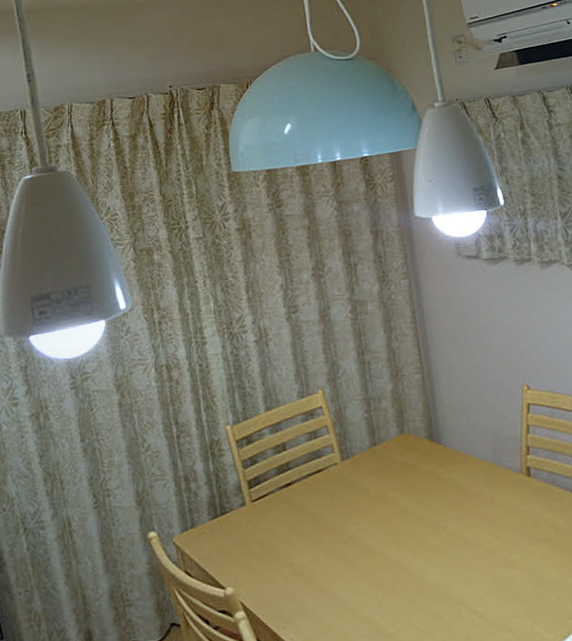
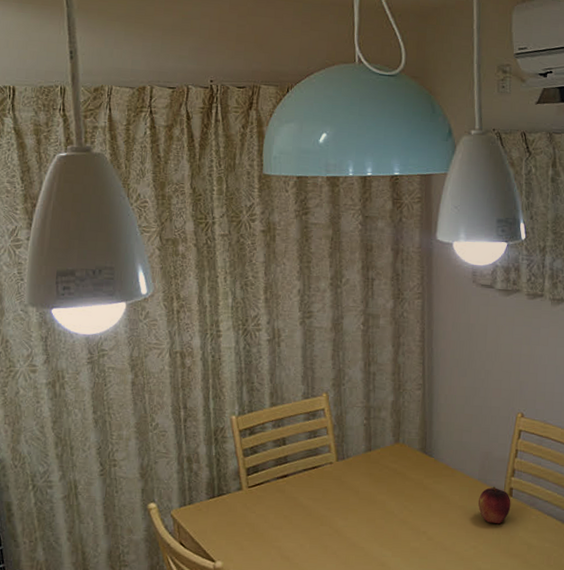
fruit: none [496,468,531,509] -> present [478,486,511,525]

